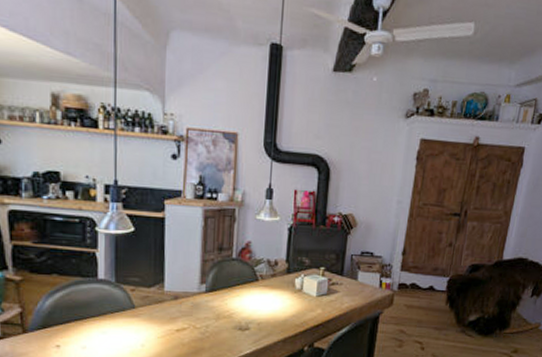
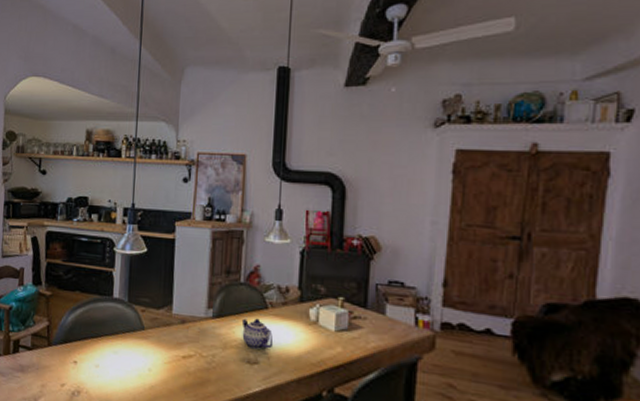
teapot: none [233,290,263,318] -> present [241,318,274,350]

